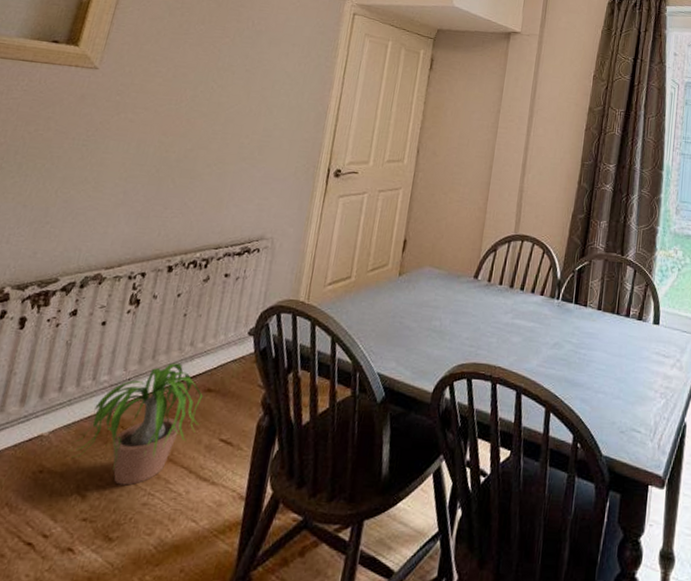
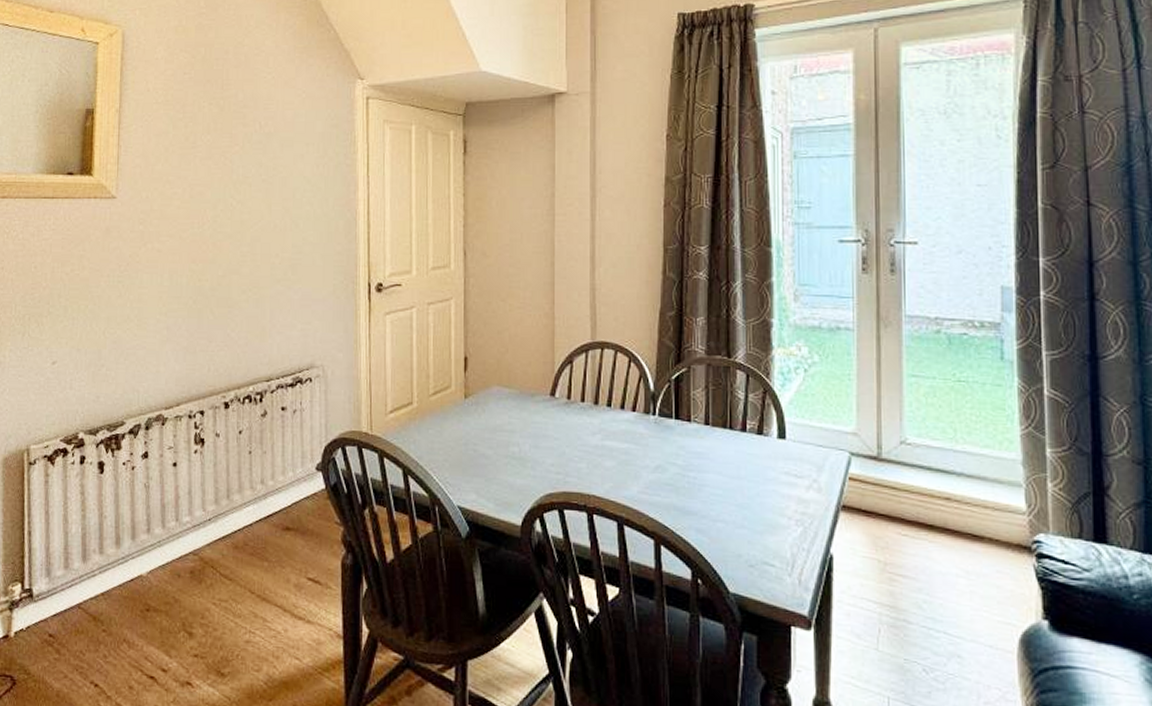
potted plant: present [70,363,203,486] -> none [168,502,288,624]

